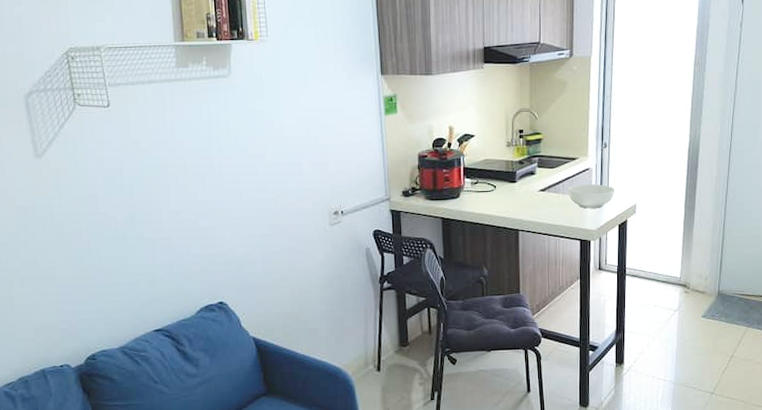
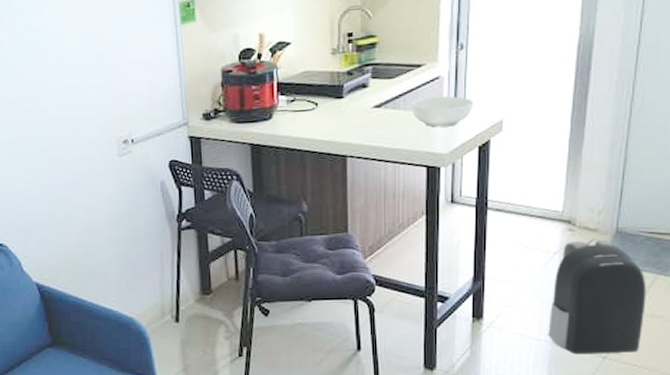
backpack: none [672,299,740,391] -> present [548,238,647,355]

